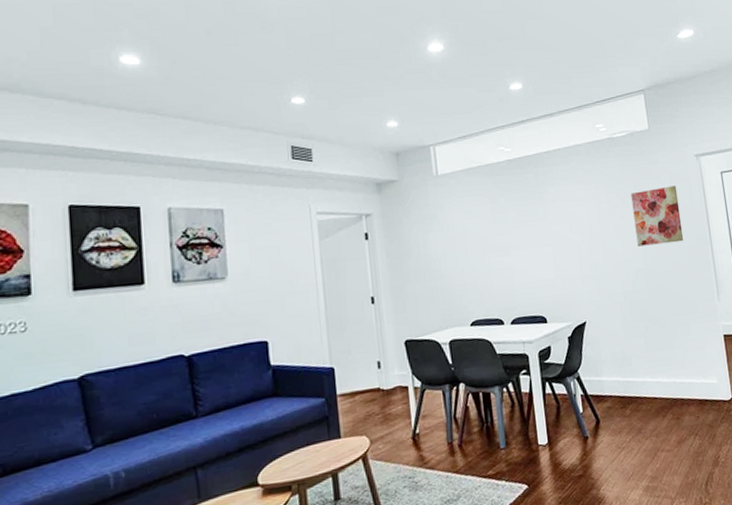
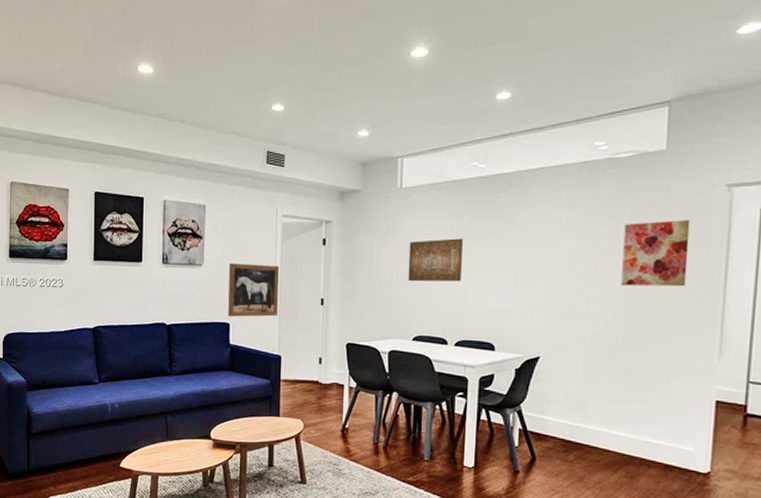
wall art: none [260,268,325,333] -> present [228,263,280,317]
wall art: none [453,219,507,267] -> present [408,238,463,282]

